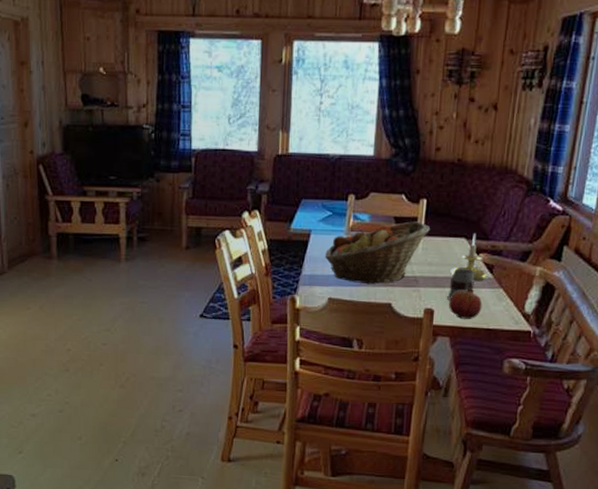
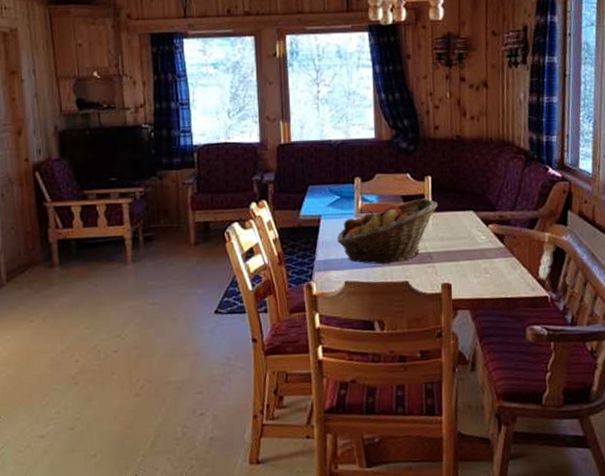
mug: present [447,268,475,300] -> none [463,240,487,273]
fruit: present [449,289,483,319] -> none [465,260,498,291]
candle holder: present [450,233,488,282] -> none [462,205,500,252]

